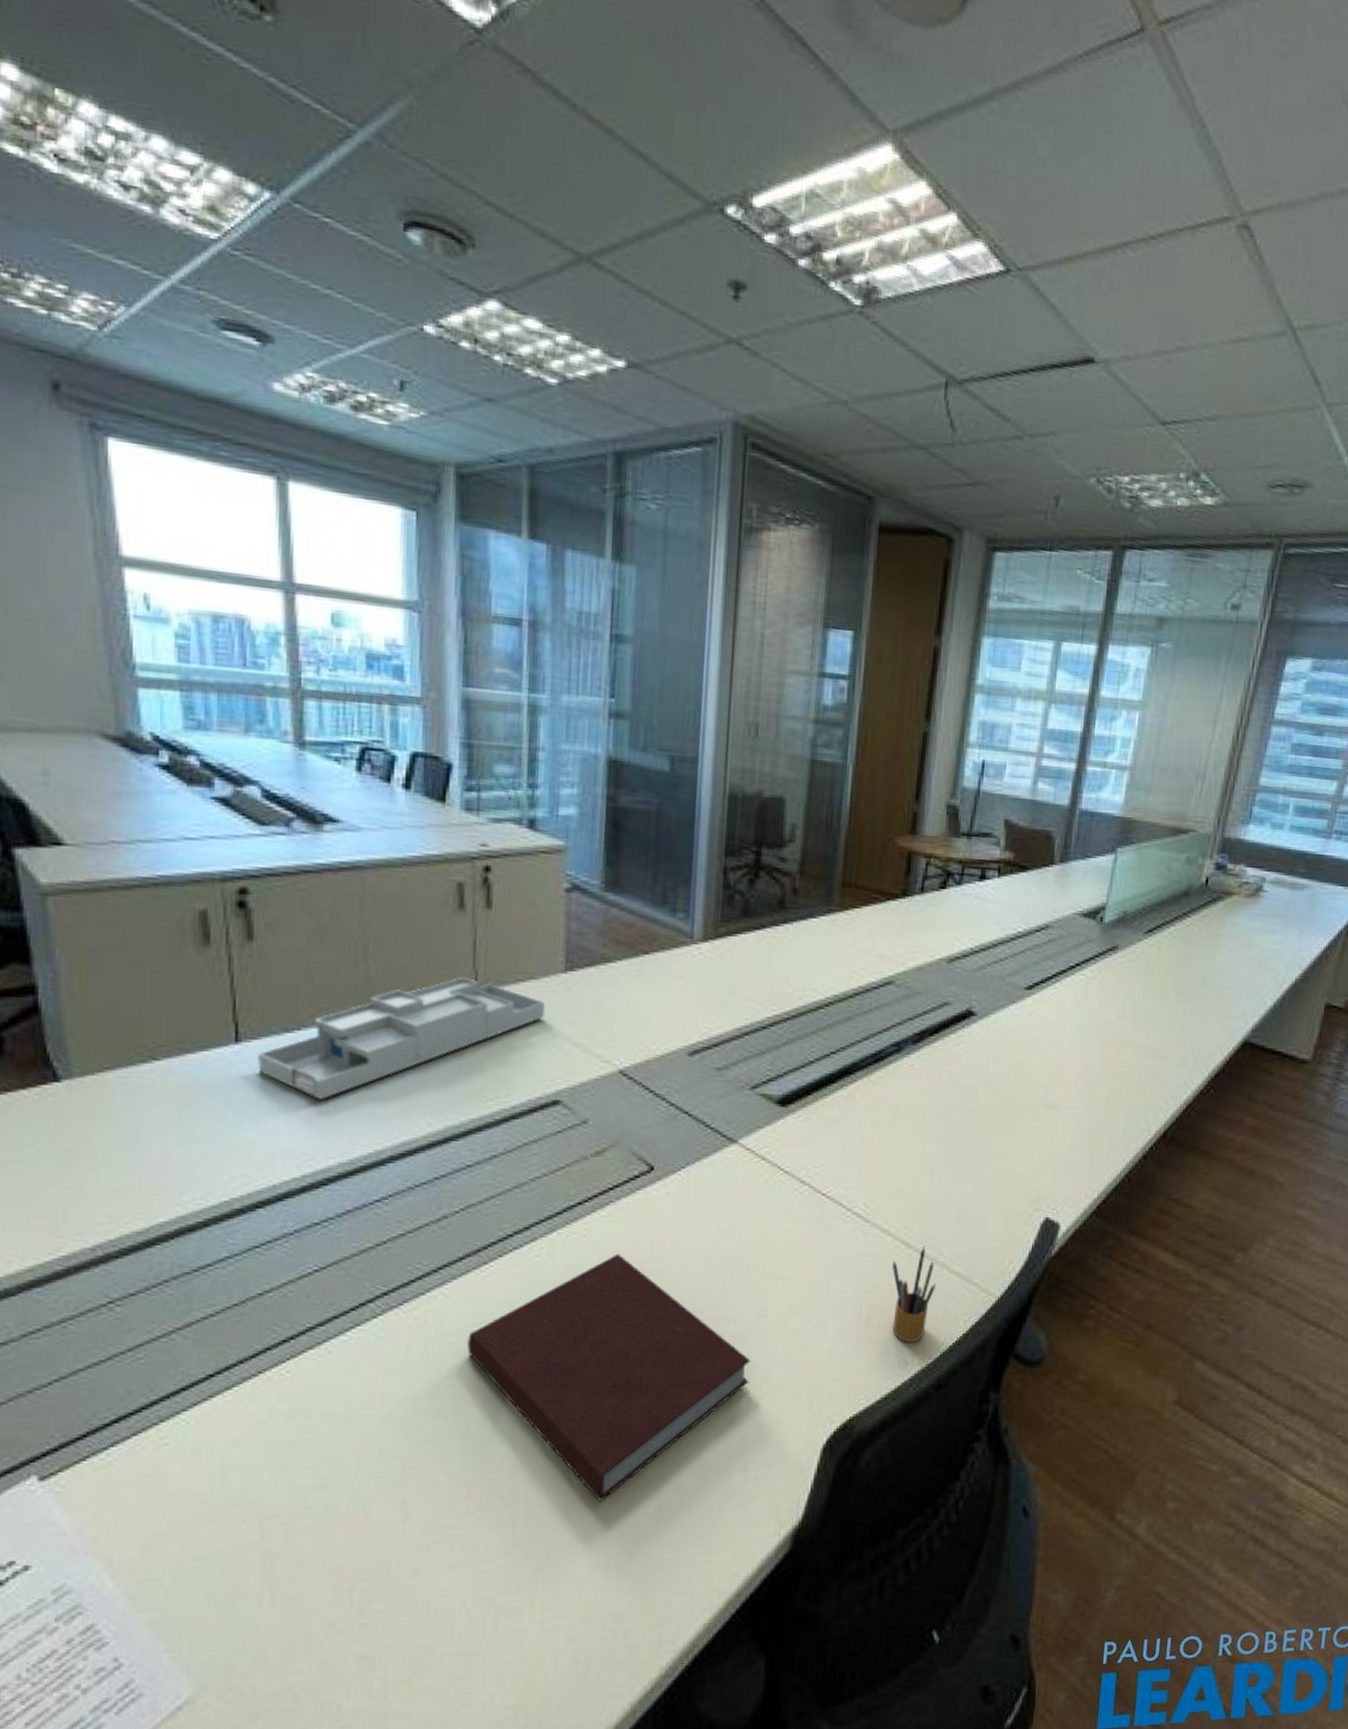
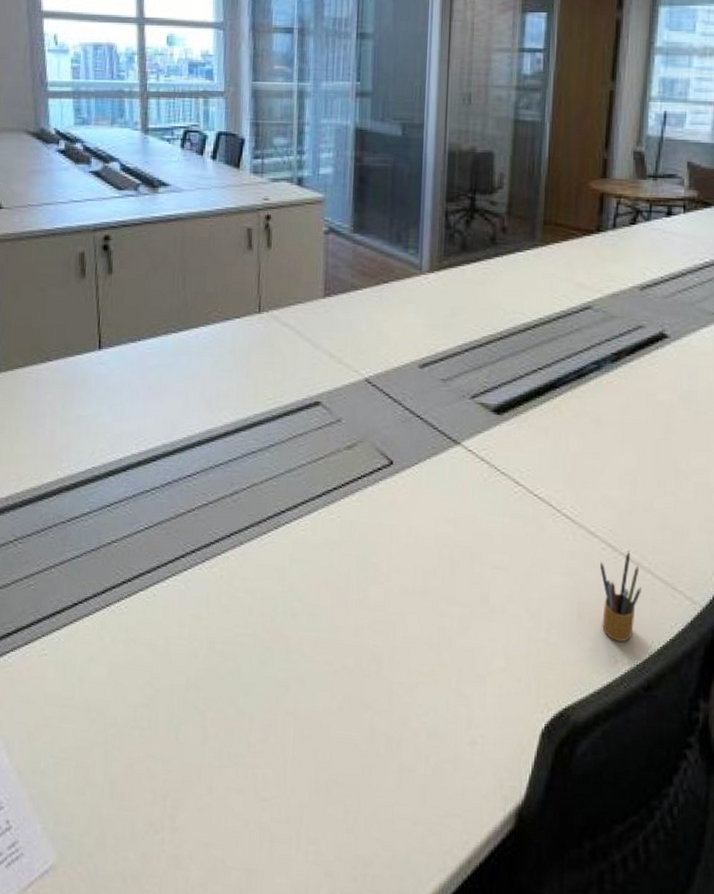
desk organizer: present [256,976,546,1099] -> none [112,301,310,394]
notebook: present [466,1253,751,1503] -> none [250,534,476,754]

